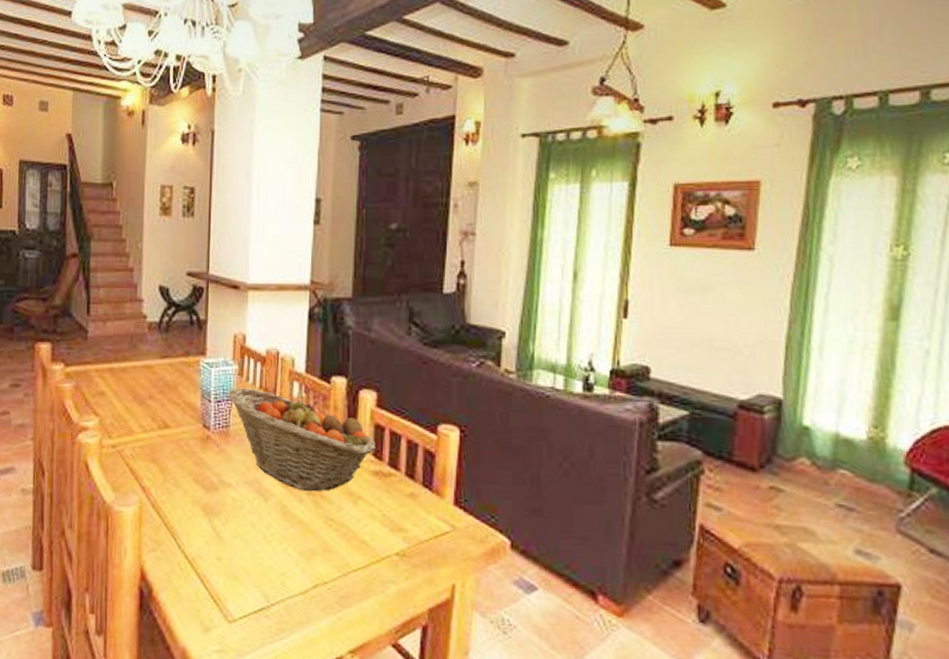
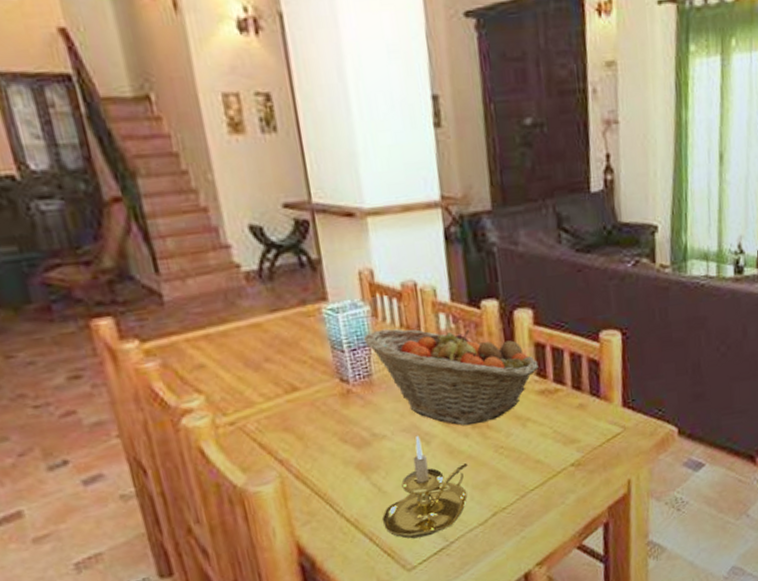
candle holder: none [214,491,298,592] -> present [382,436,468,539]

